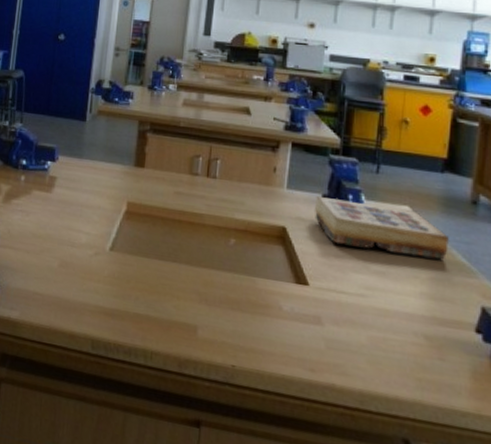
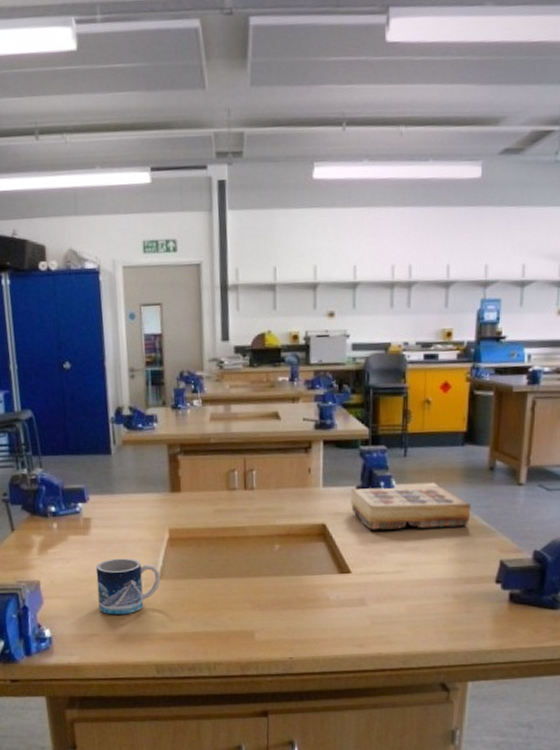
mug: none [47,220,112,280] -> present [95,558,160,616]

